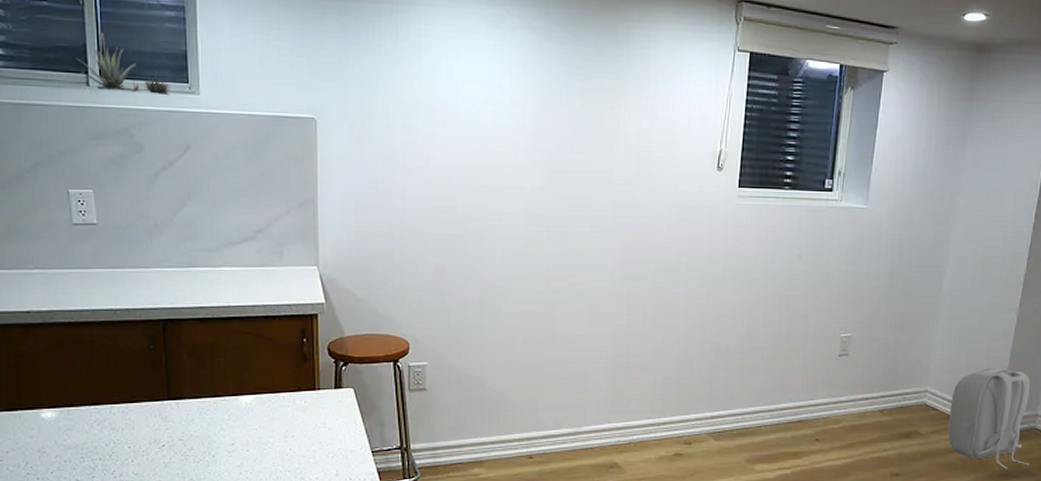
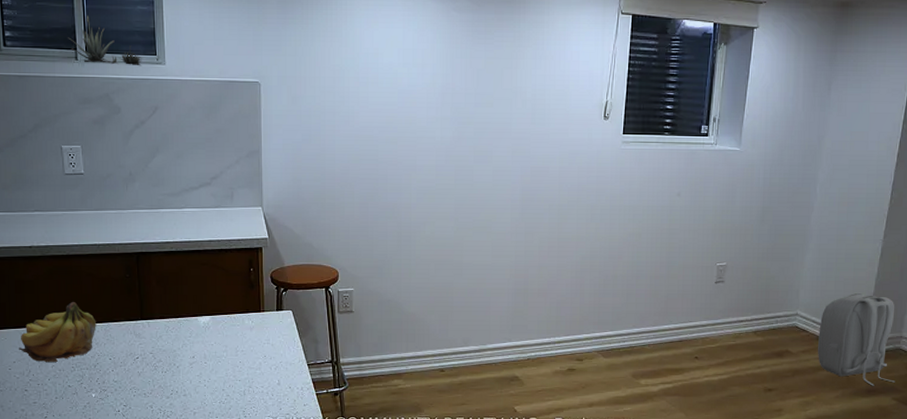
fruit: none [13,378,112,453] -> present [19,301,96,363]

